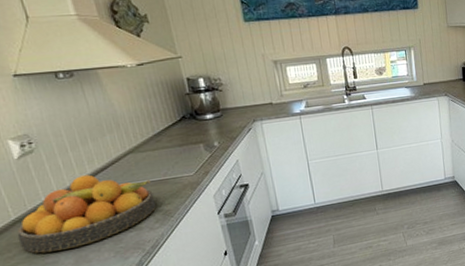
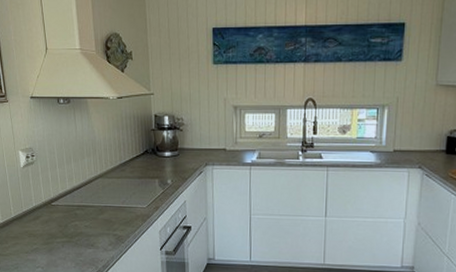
fruit bowl: present [17,175,156,254] -> none [13,190,112,252]

